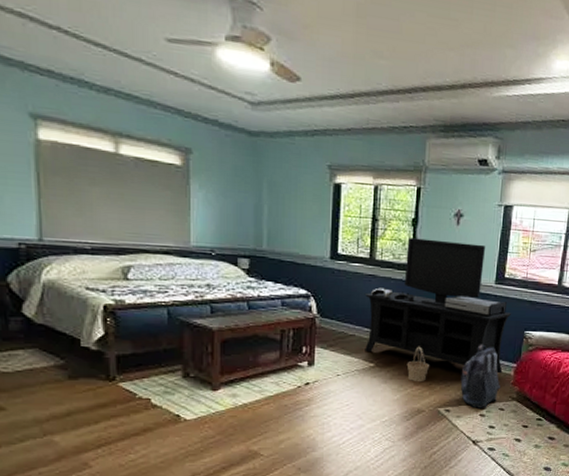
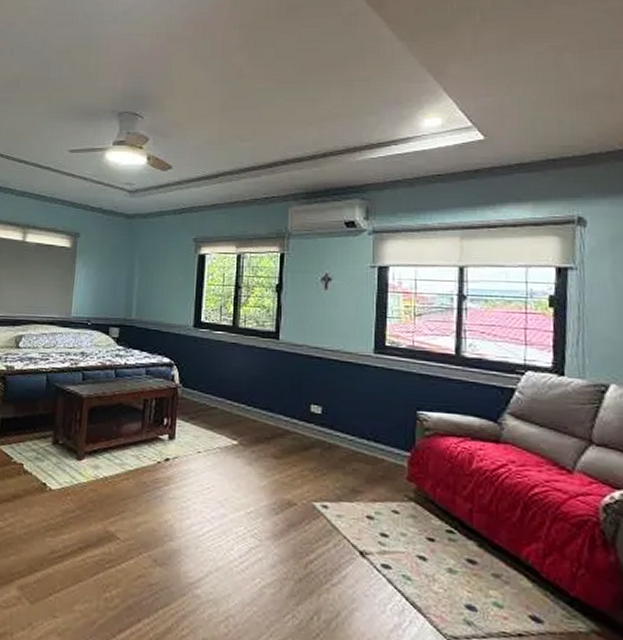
media console: present [364,238,512,374] -> none [227,304,399,464]
basket: present [406,346,430,382] -> none [274,423,301,468]
backpack: present [460,345,501,410] -> none [339,426,393,510]

